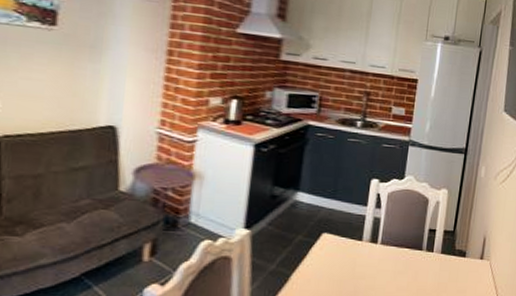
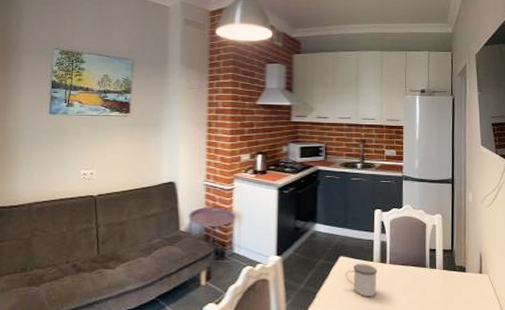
mug: none [327,242,366,281] -> present [345,263,377,296]

